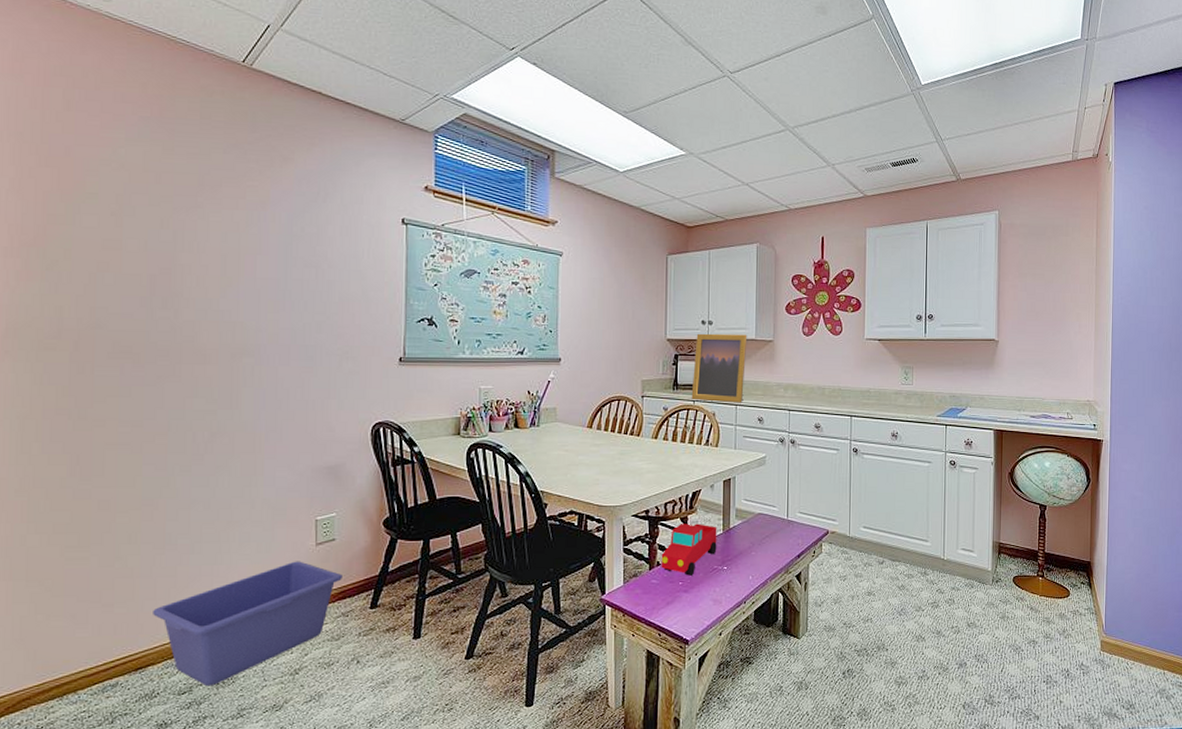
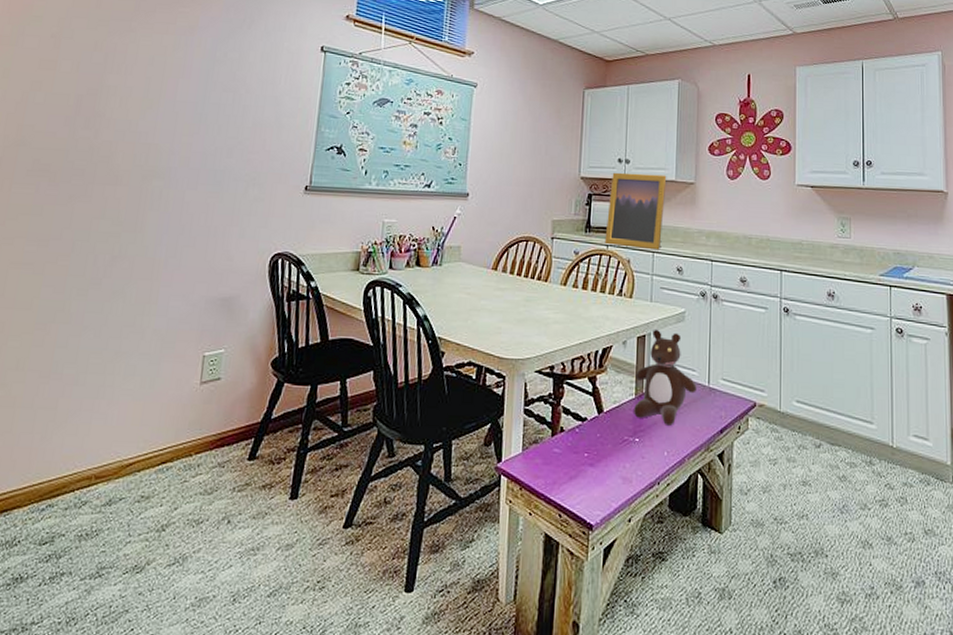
storage bin: present [153,561,342,687] -> none [27,400,224,538]
toy truck: present [661,522,717,576] -> none [564,383,629,447]
stuffed animal: none [722,472,777,555] -> present [634,329,697,427]

